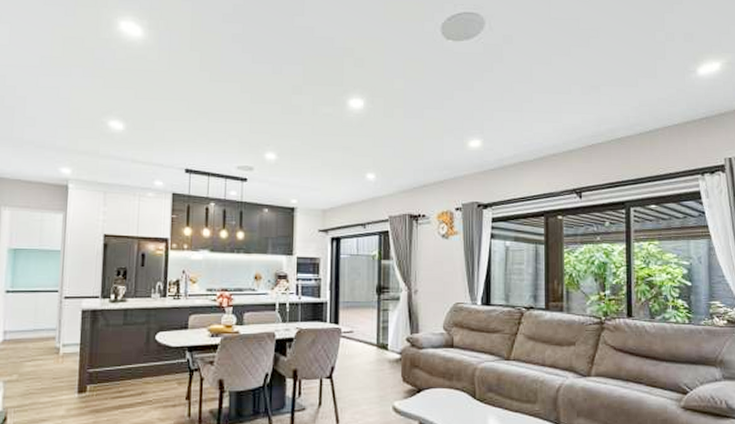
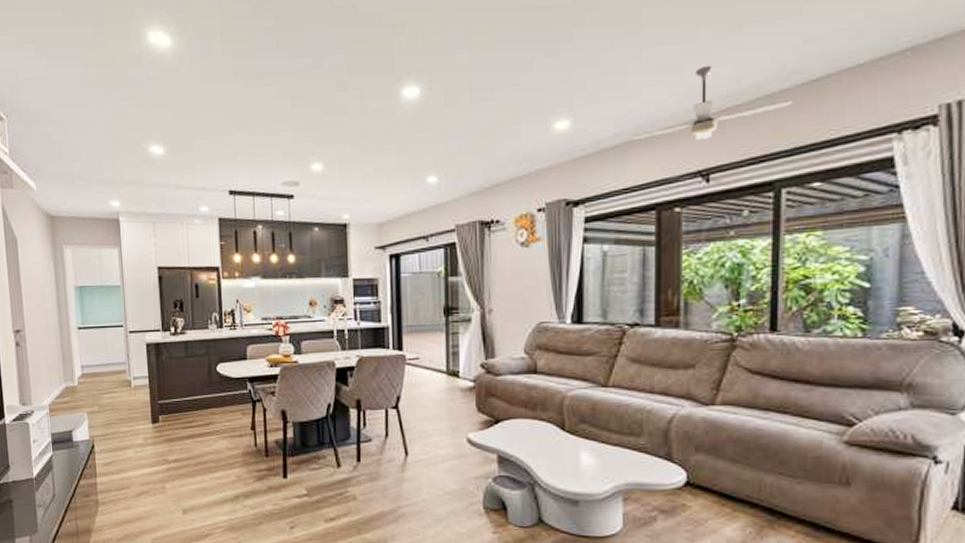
ceiling fan: none [526,112,635,166] -> present [631,65,793,141]

